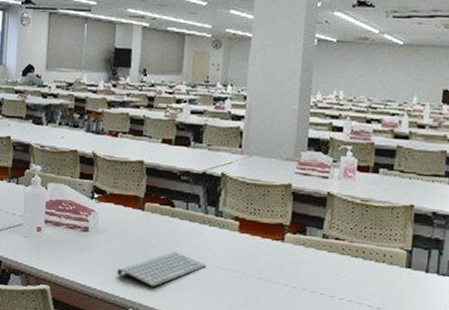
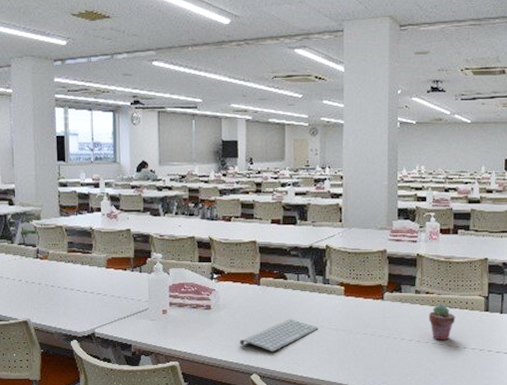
potted succulent: none [336,253,370,297] -> present [428,304,456,341]

